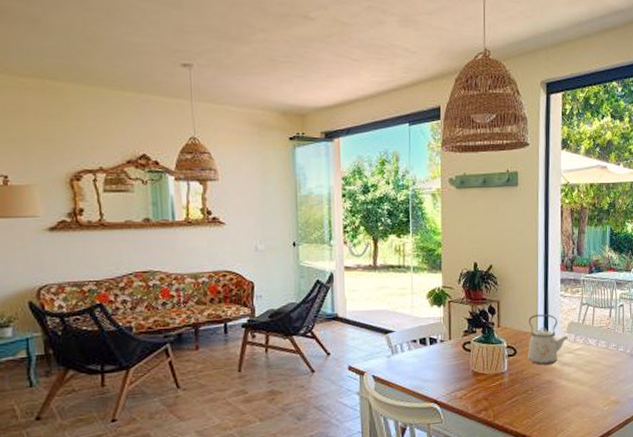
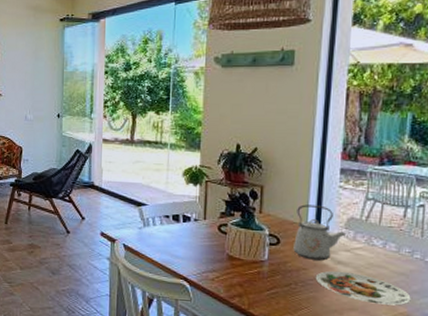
plate: none [547,371,619,397] -> present [315,271,411,306]

